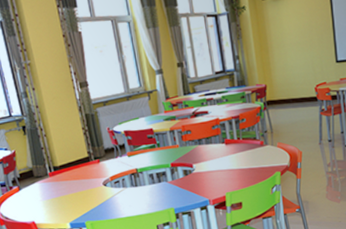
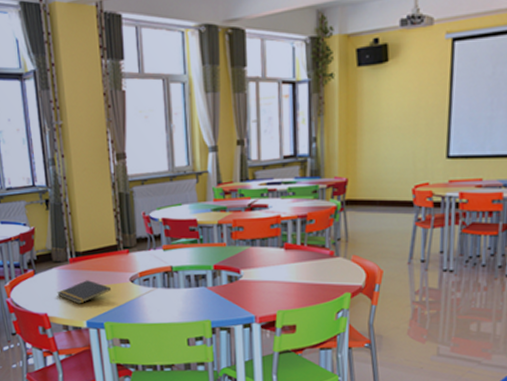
notepad: none [41,188,89,210] -> present [57,280,112,304]

